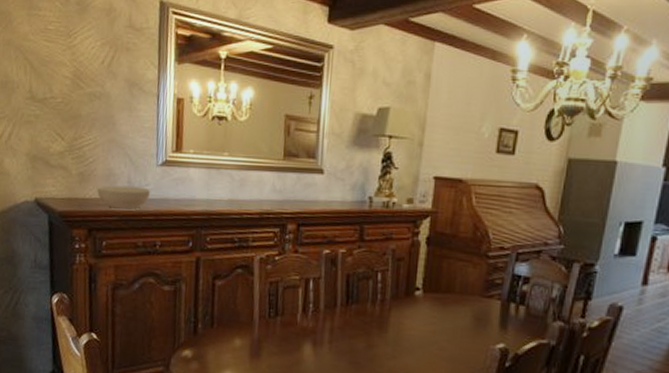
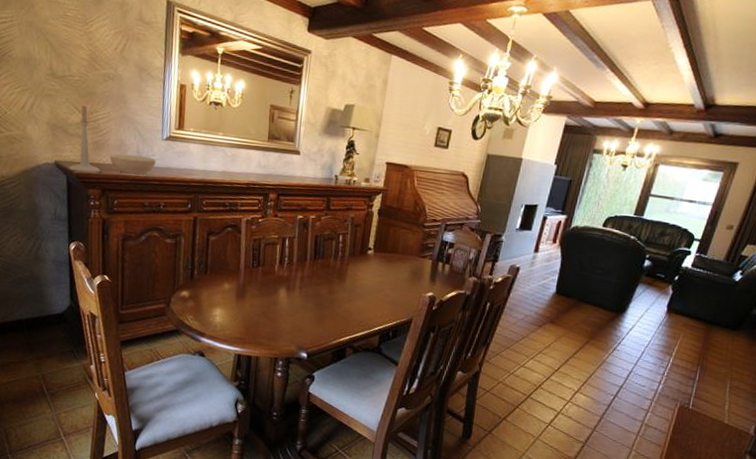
candlestick: none [50,131,87,211] -> present [68,105,101,173]

